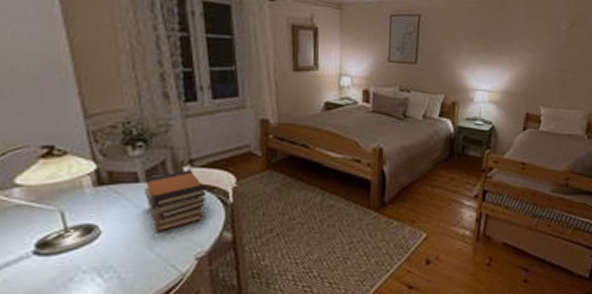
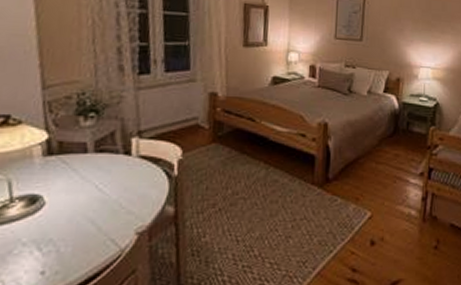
book stack: present [144,170,207,232] -> none [91,142,153,204]

